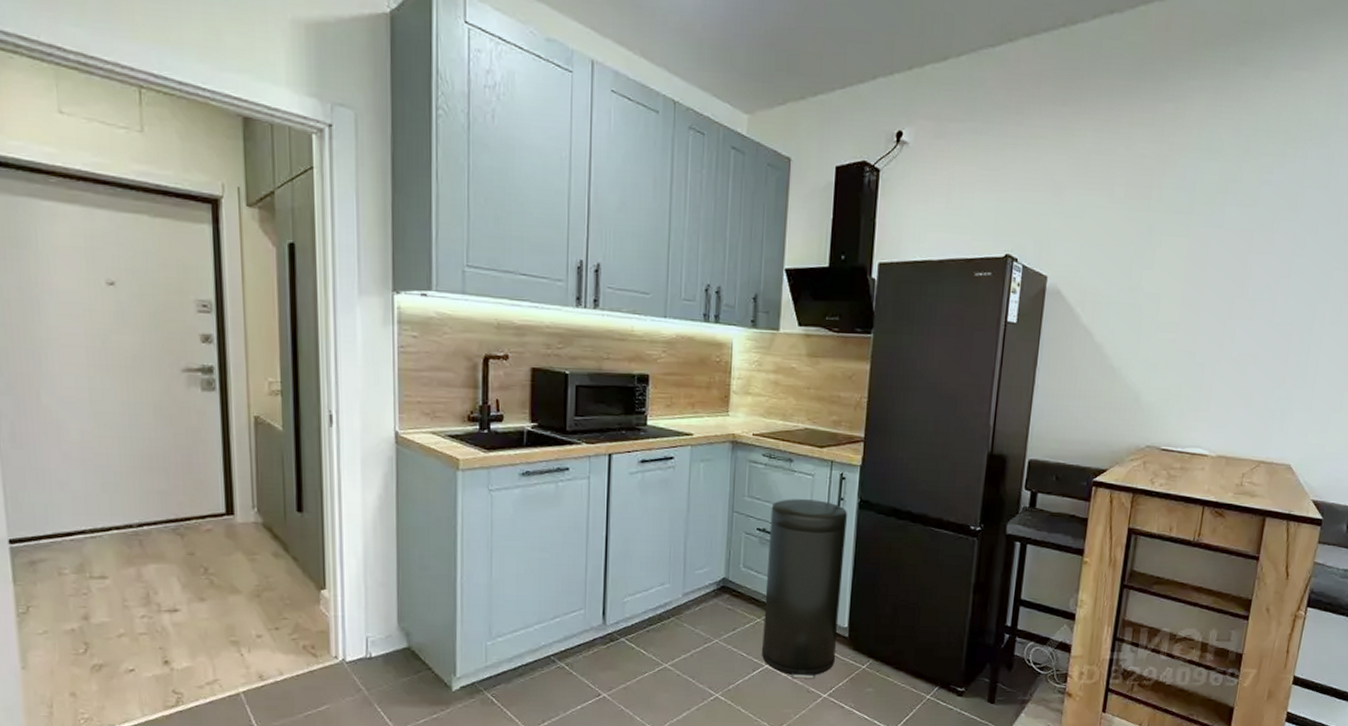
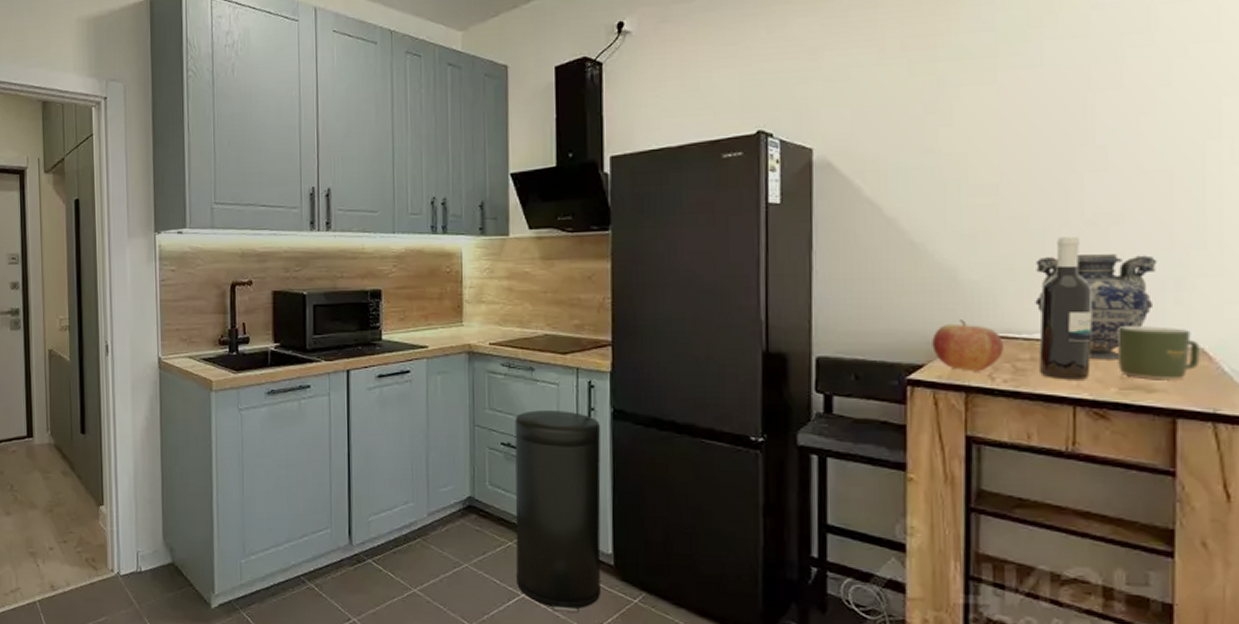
fruit: none [1114,434,1164,477] -> present [932,320,1003,372]
wine bottle: none [1184,371,1229,486] -> present [1038,237,1094,380]
vase: none [1190,386,1273,471] -> present [1035,254,1157,360]
mug: none [1236,445,1289,488] -> present [1118,326,1200,380]

